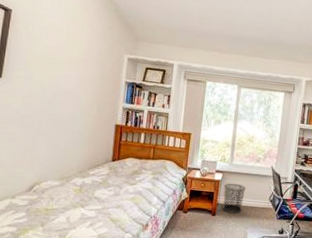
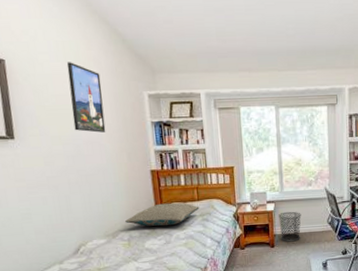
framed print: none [56,20,90,84] -> present [66,62,106,133]
pillow: none [82,156,153,179] -> present [125,203,200,227]

